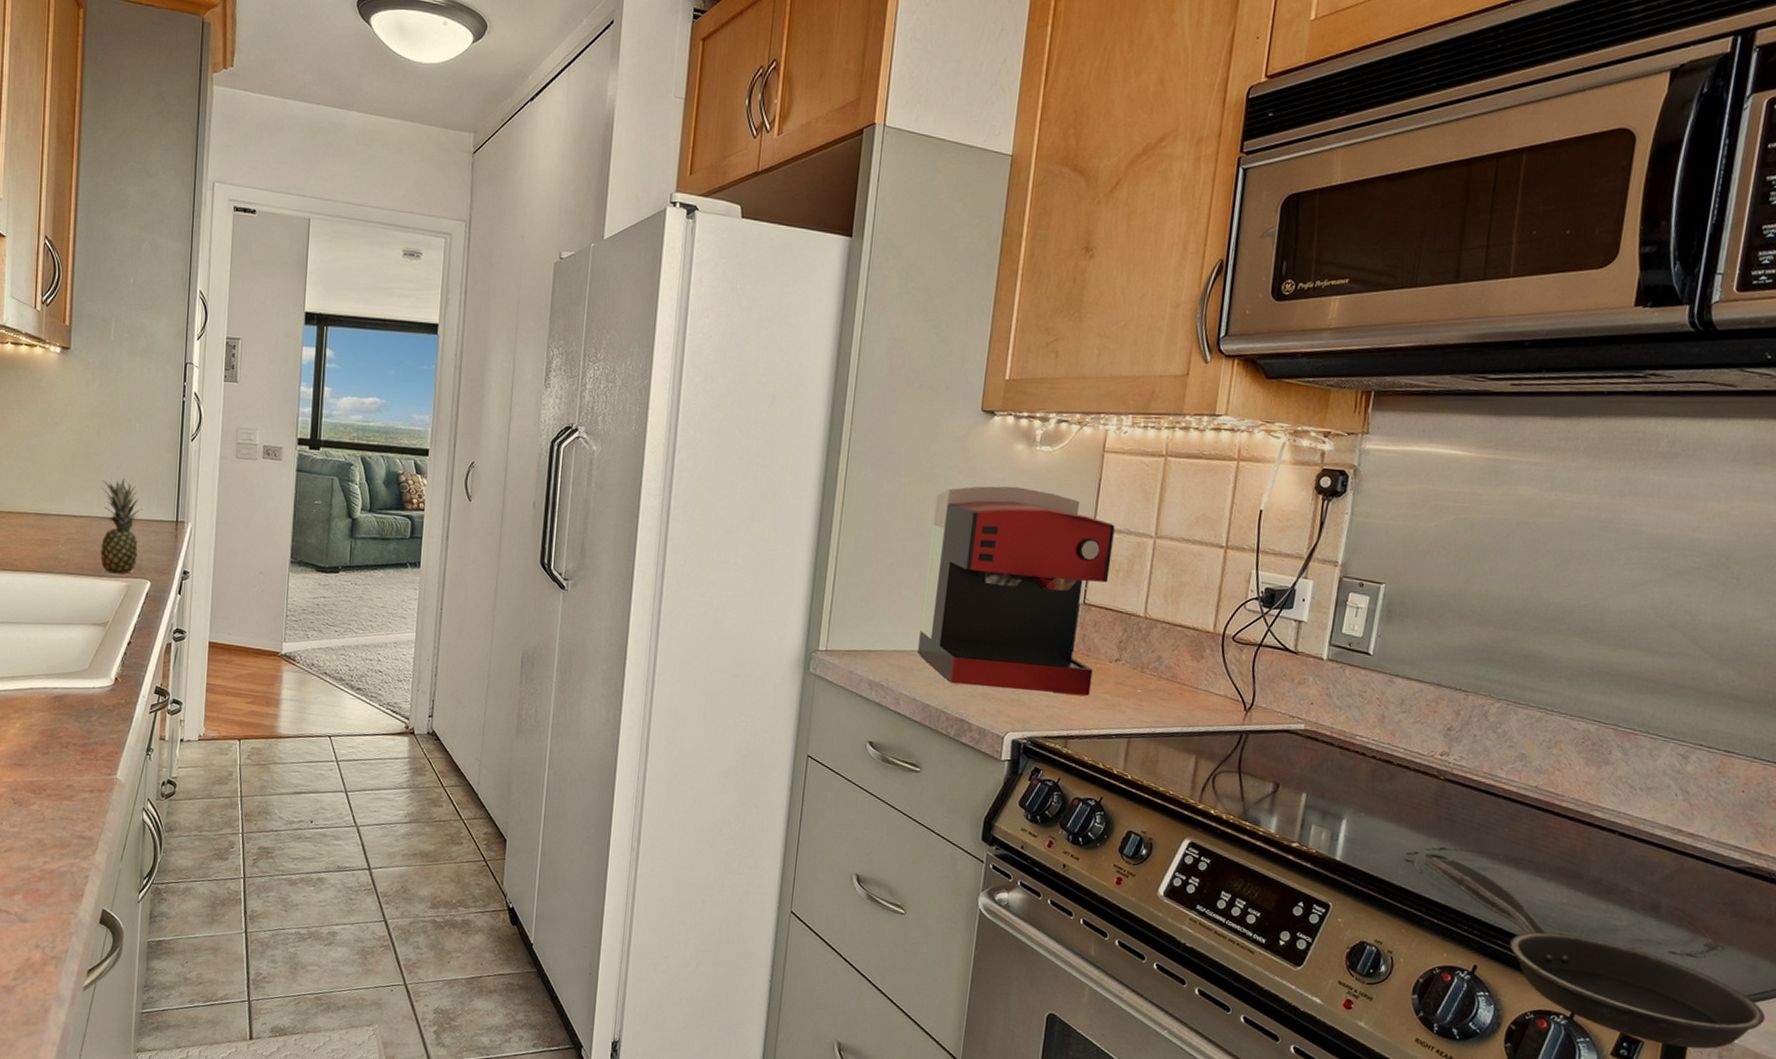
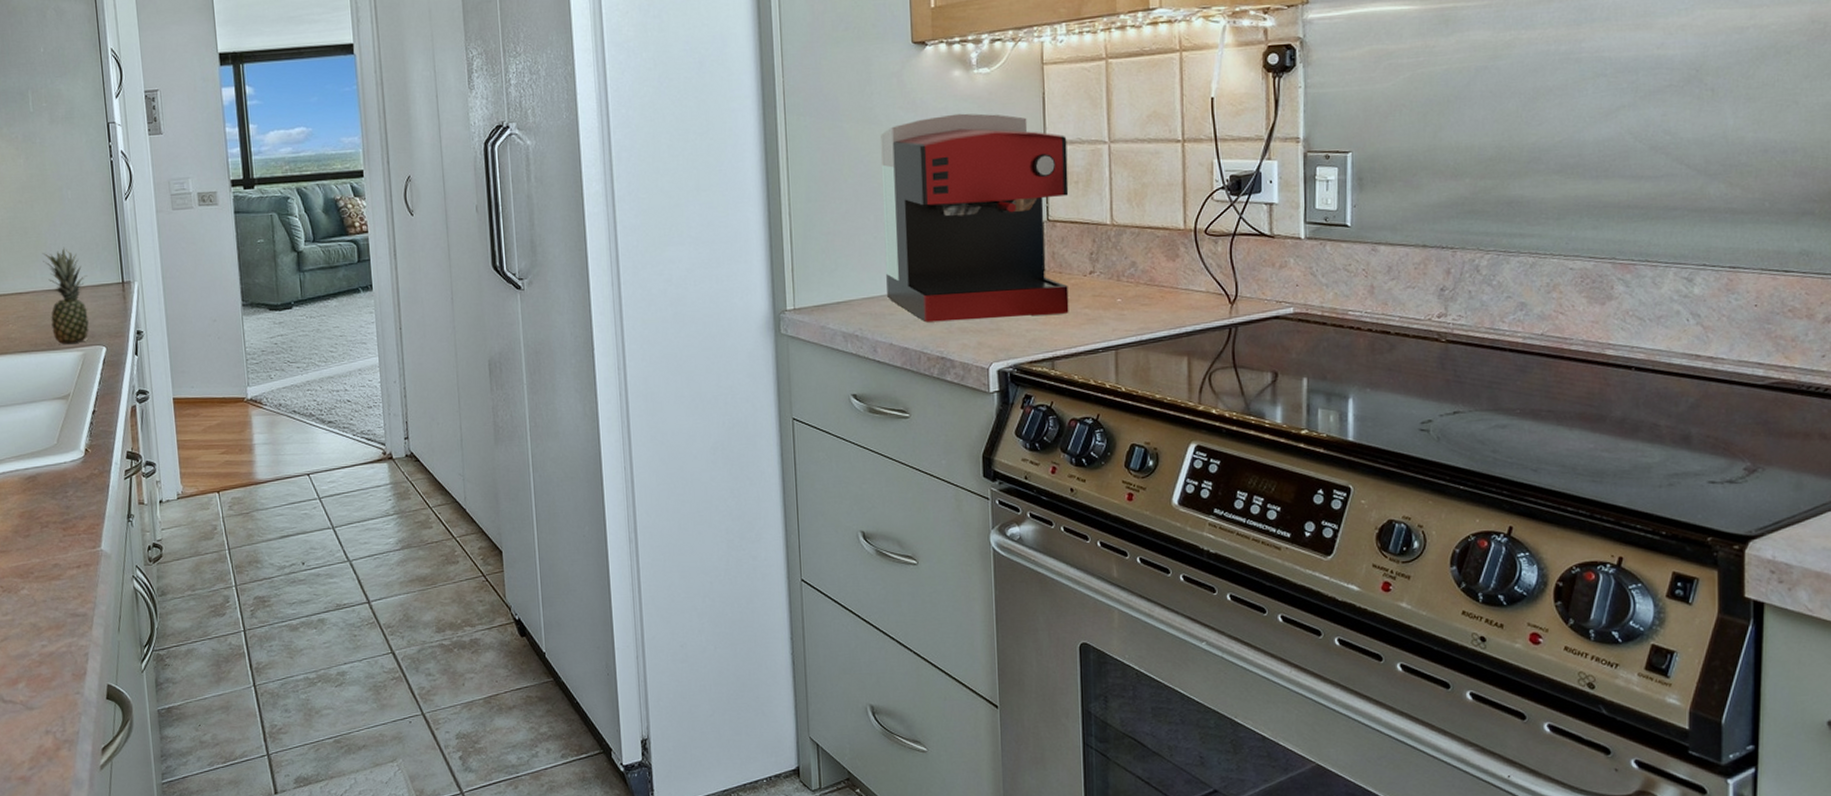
frying pan: present [1423,853,1766,1049] -> none [1439,418,1821,578]

